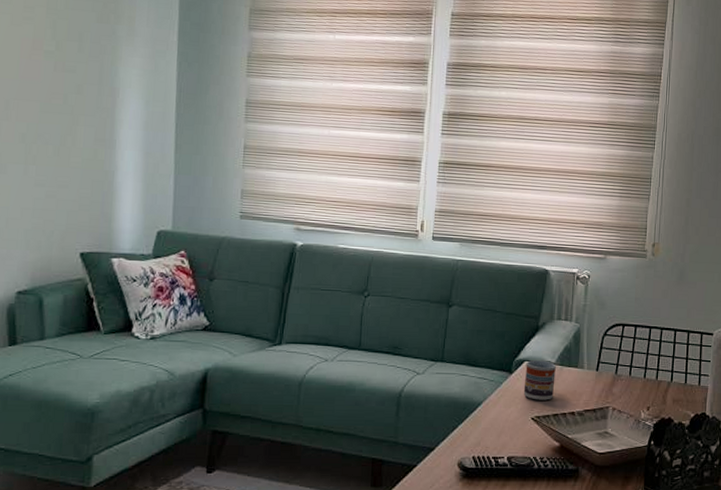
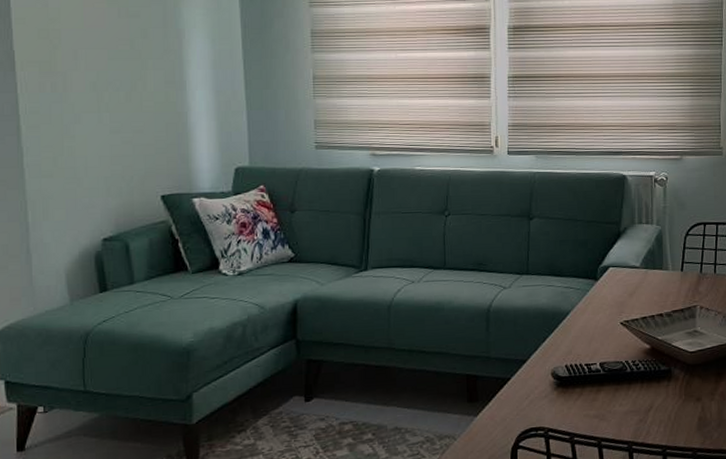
cup: present [523,360,556,400] -> none [610,265,641,305]

